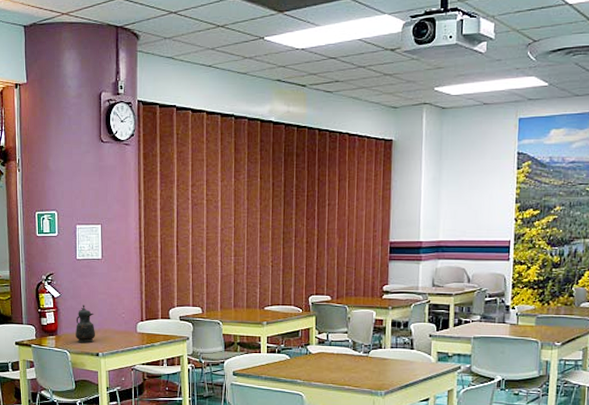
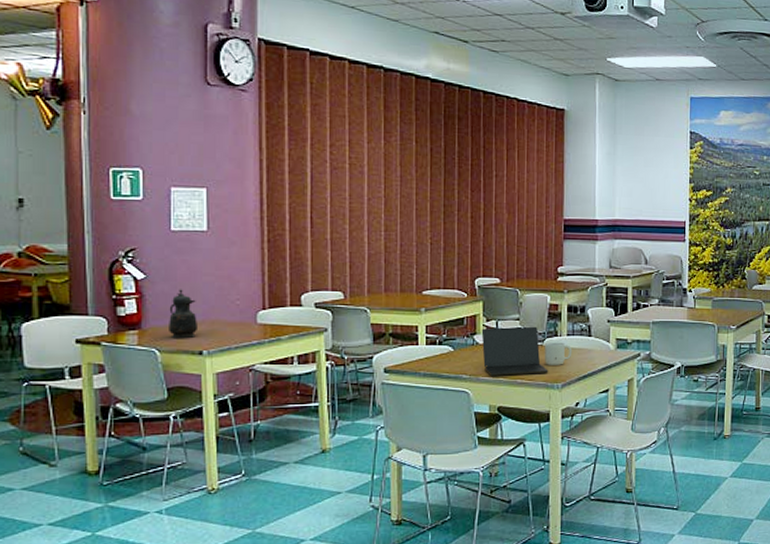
laptop: none [314,339,373,383] -> present [481,326,549,377]
mug: none [369,353,395,375] -> present [544,342,573,365]

